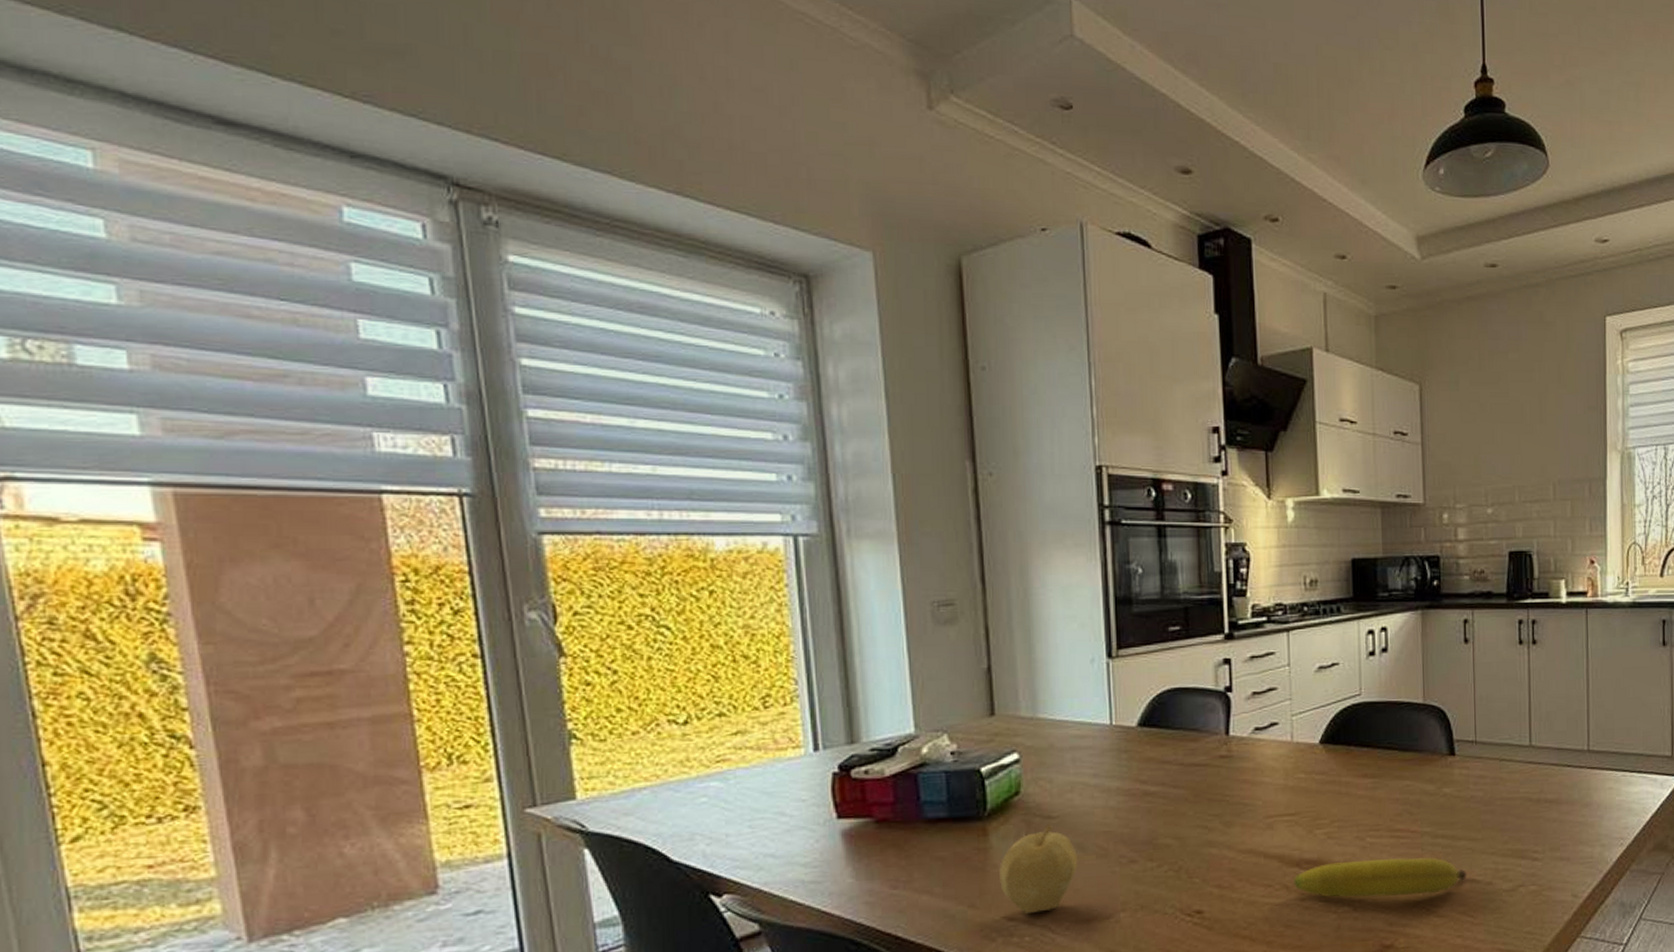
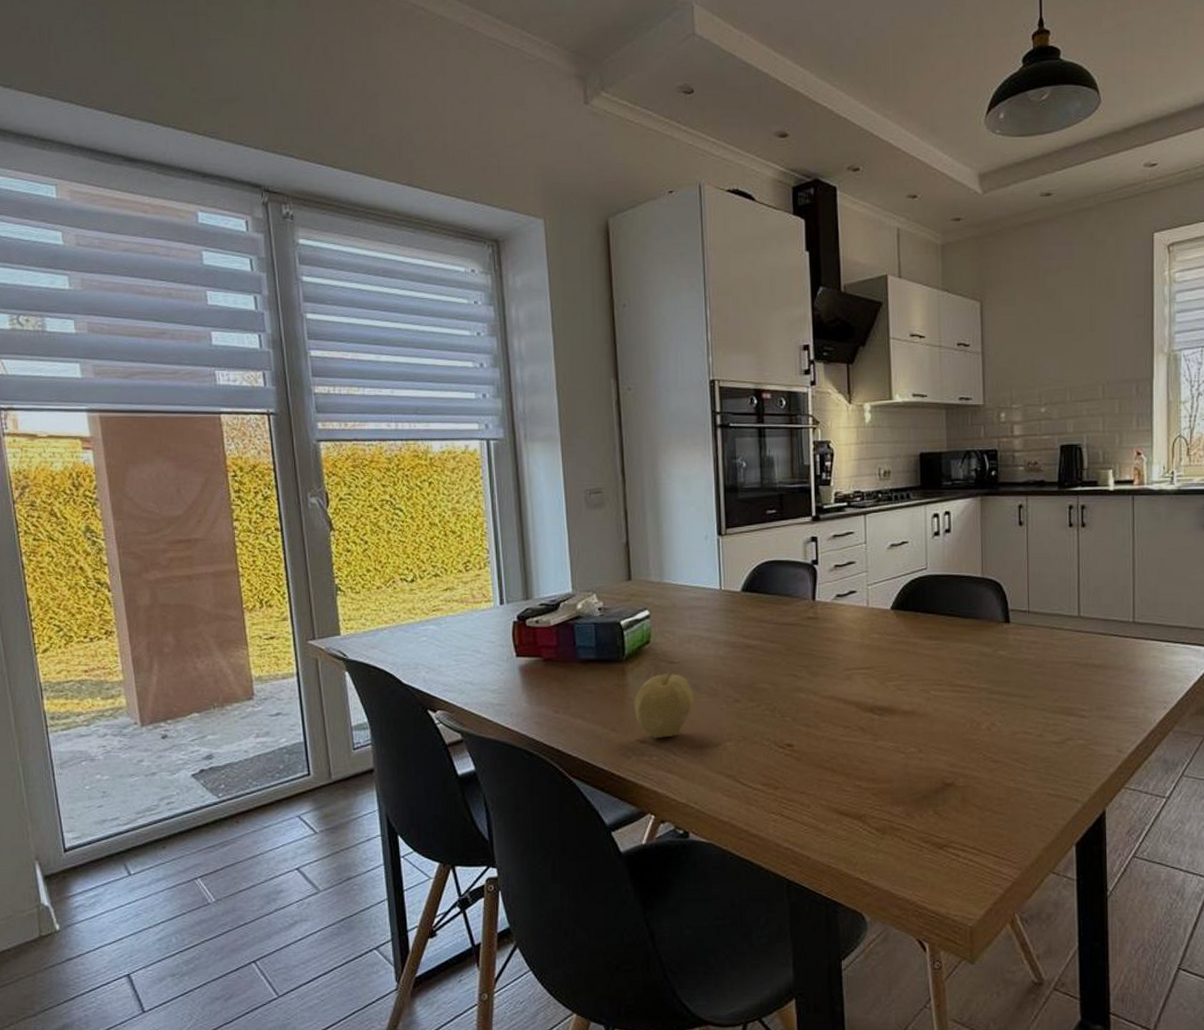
fruit: present [1294,857,1467,898] -> none [868,709,1020,743]

